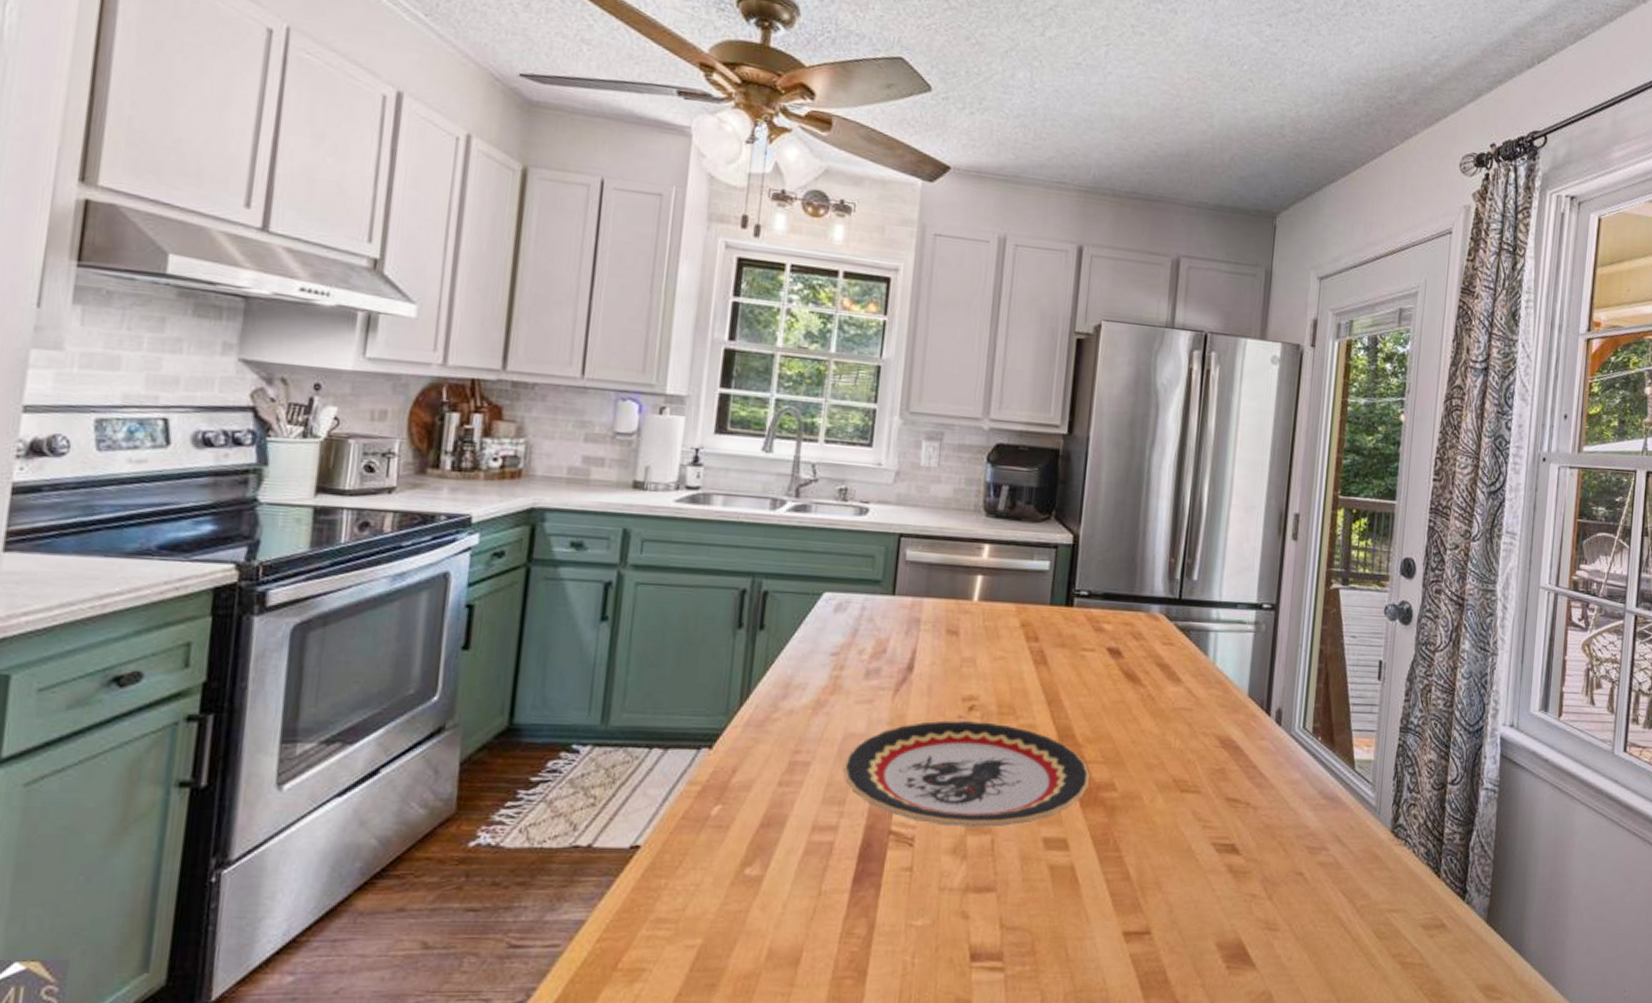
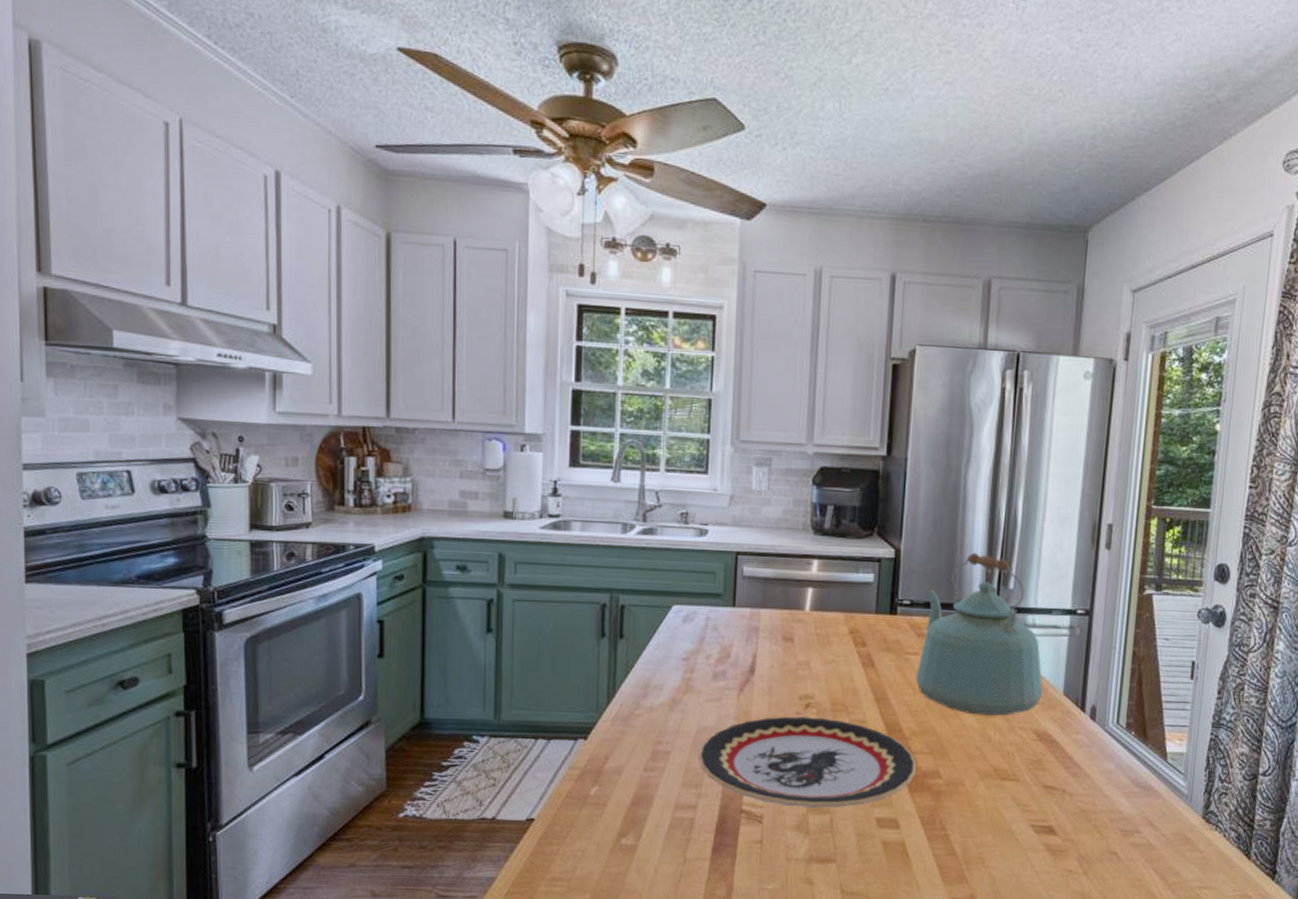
kettle: none [1091,540,1227,720] -> present [915,552,1043,716]

